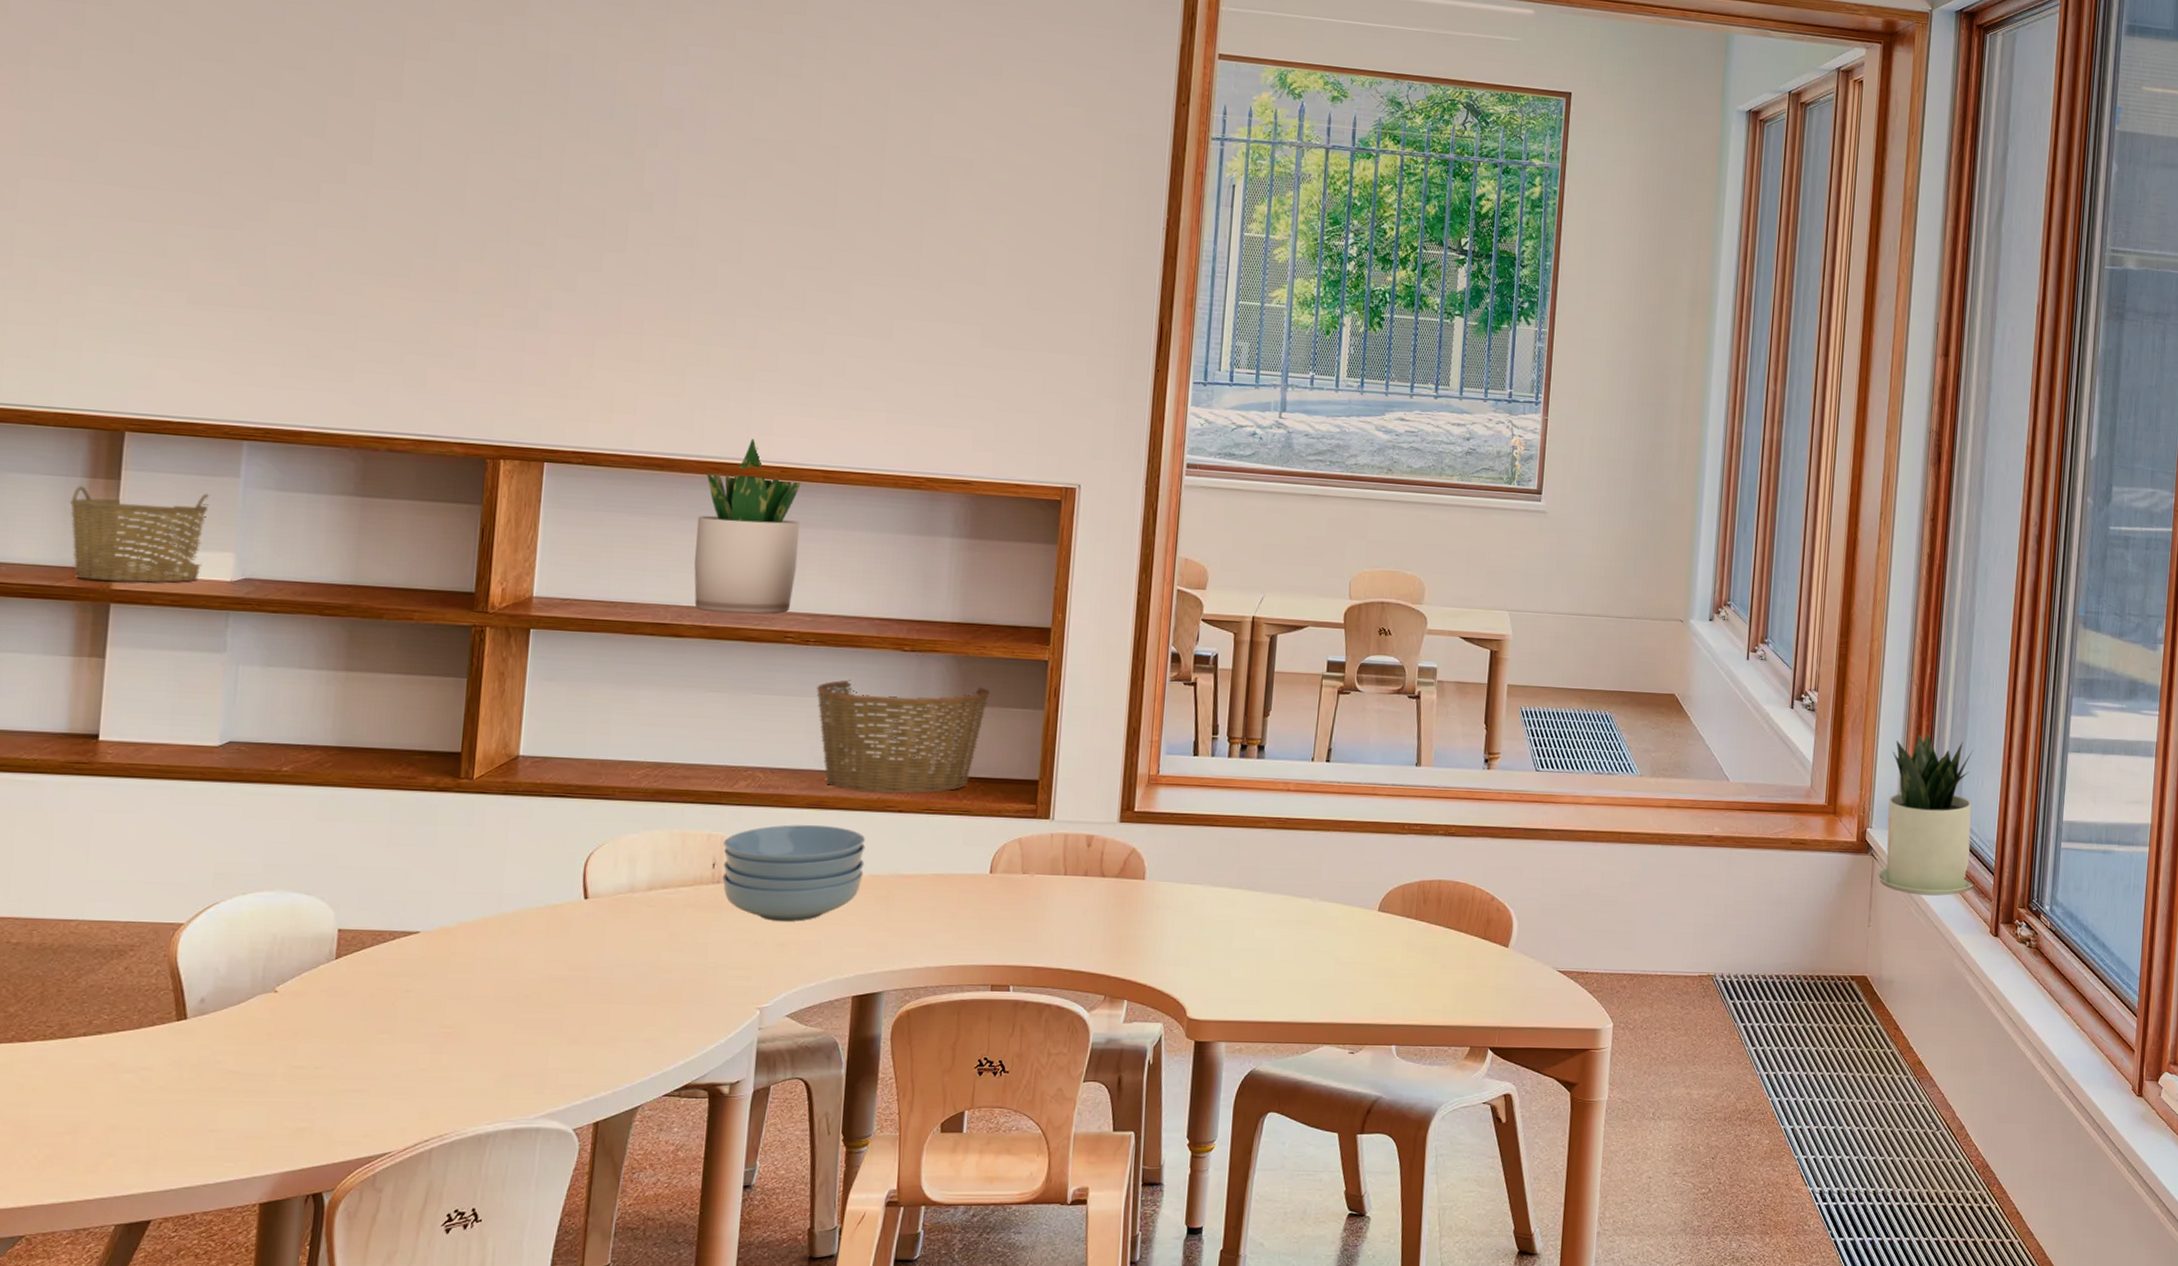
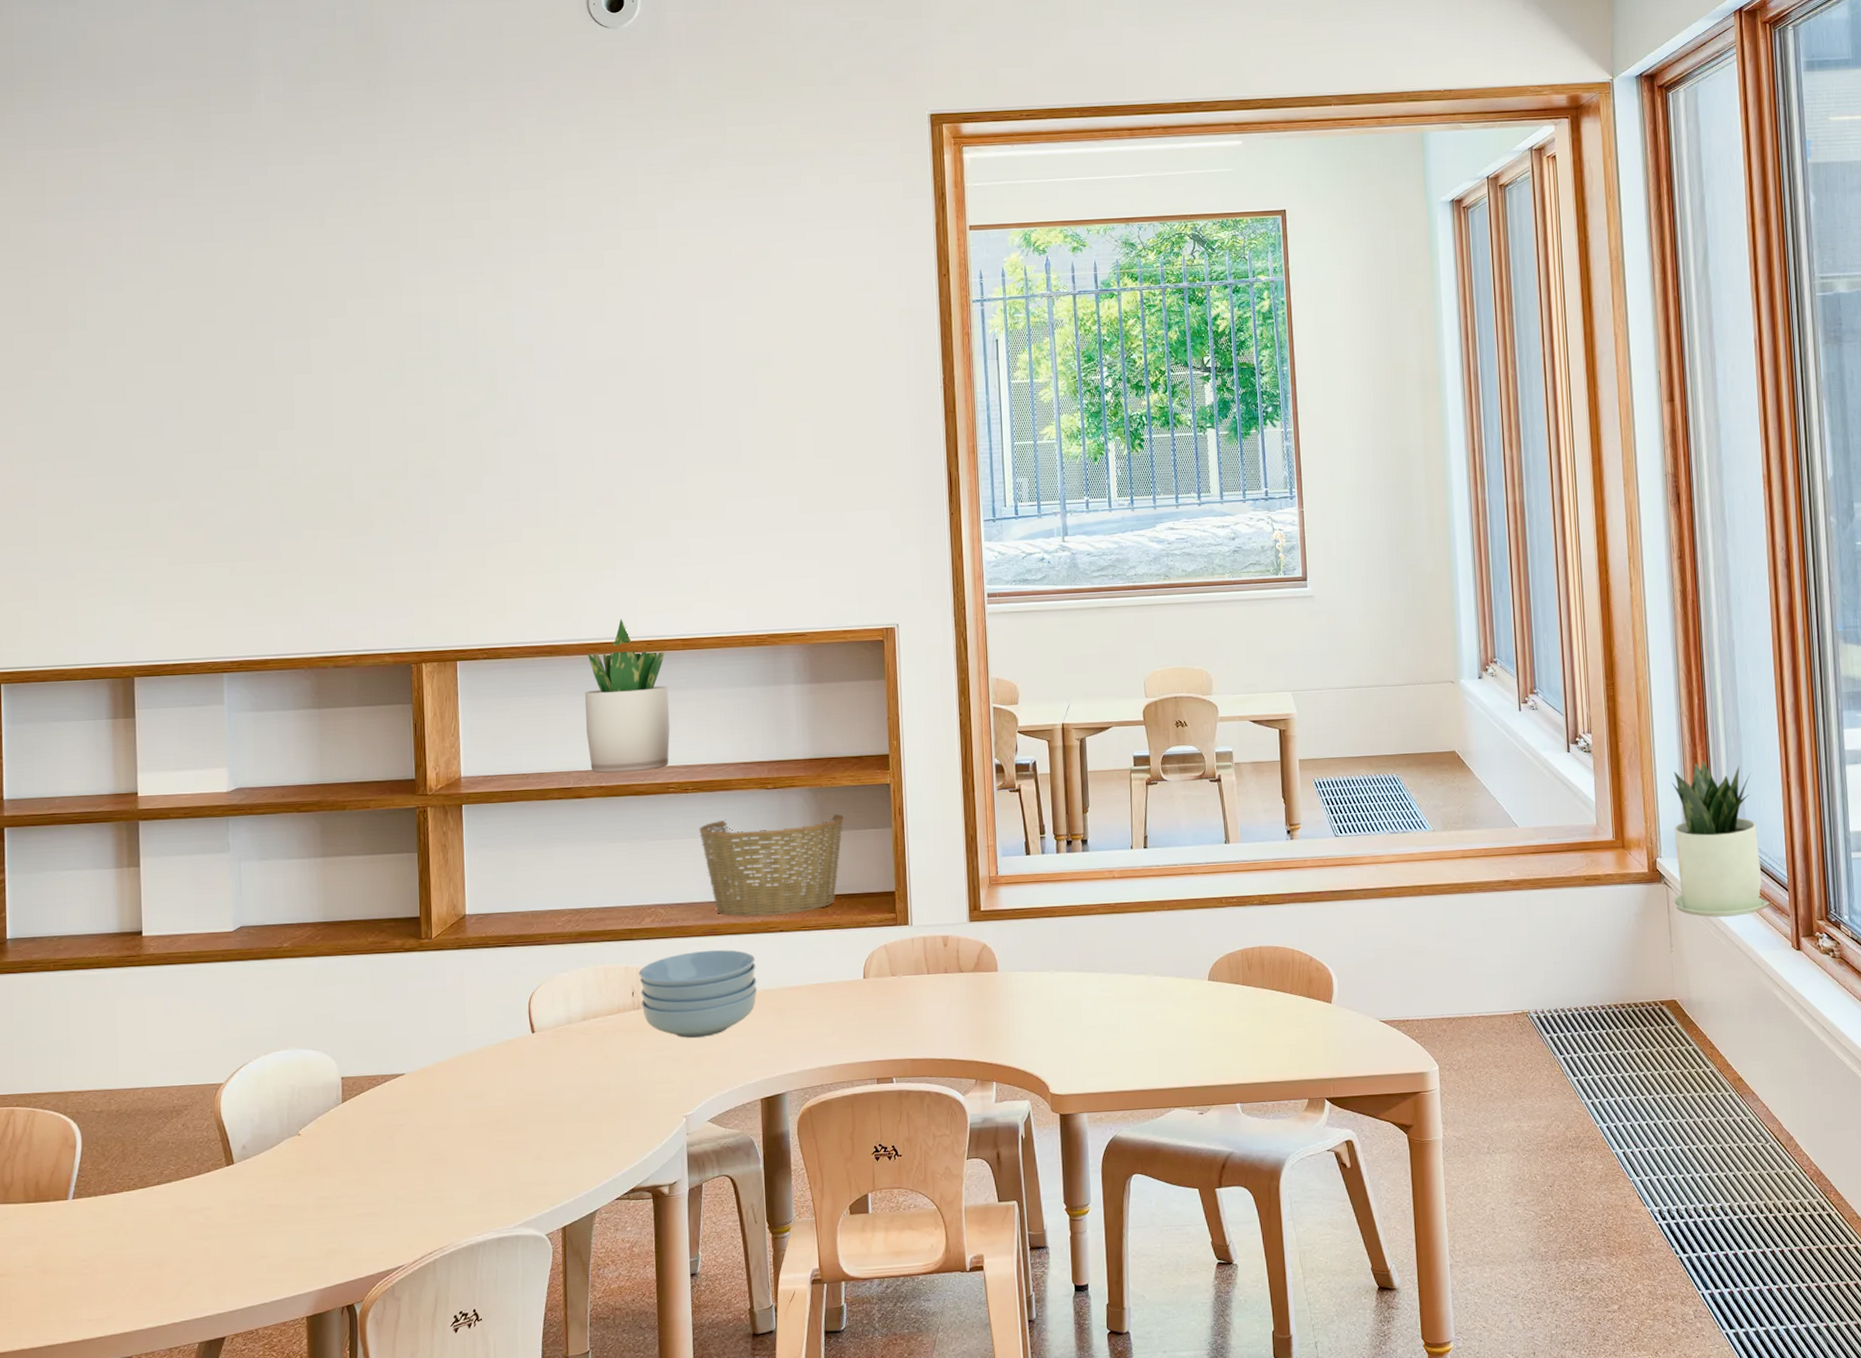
basket: present [70,486,210,583] -> none [100,720,204,804]

